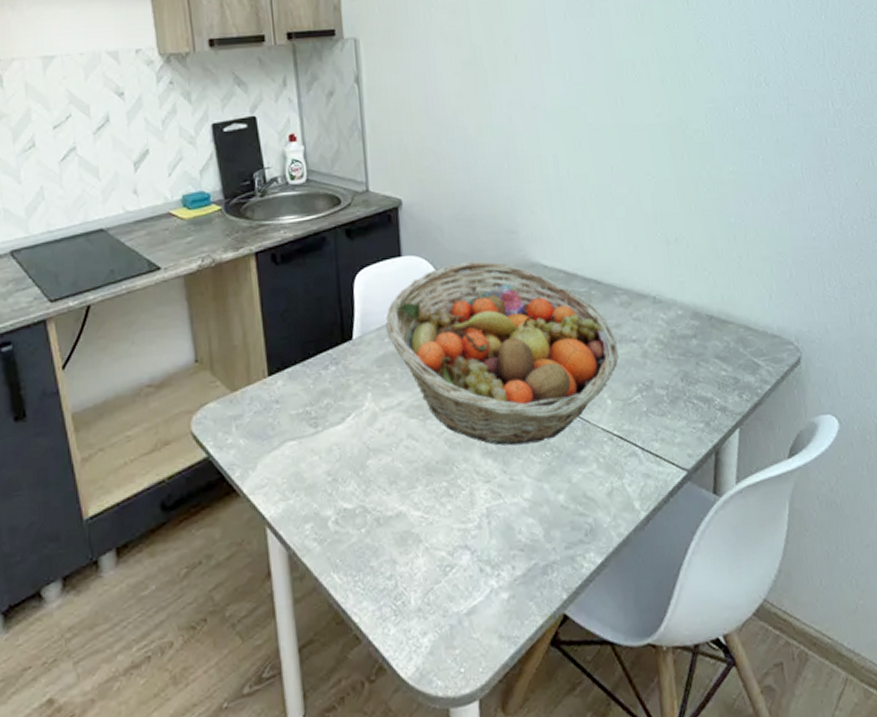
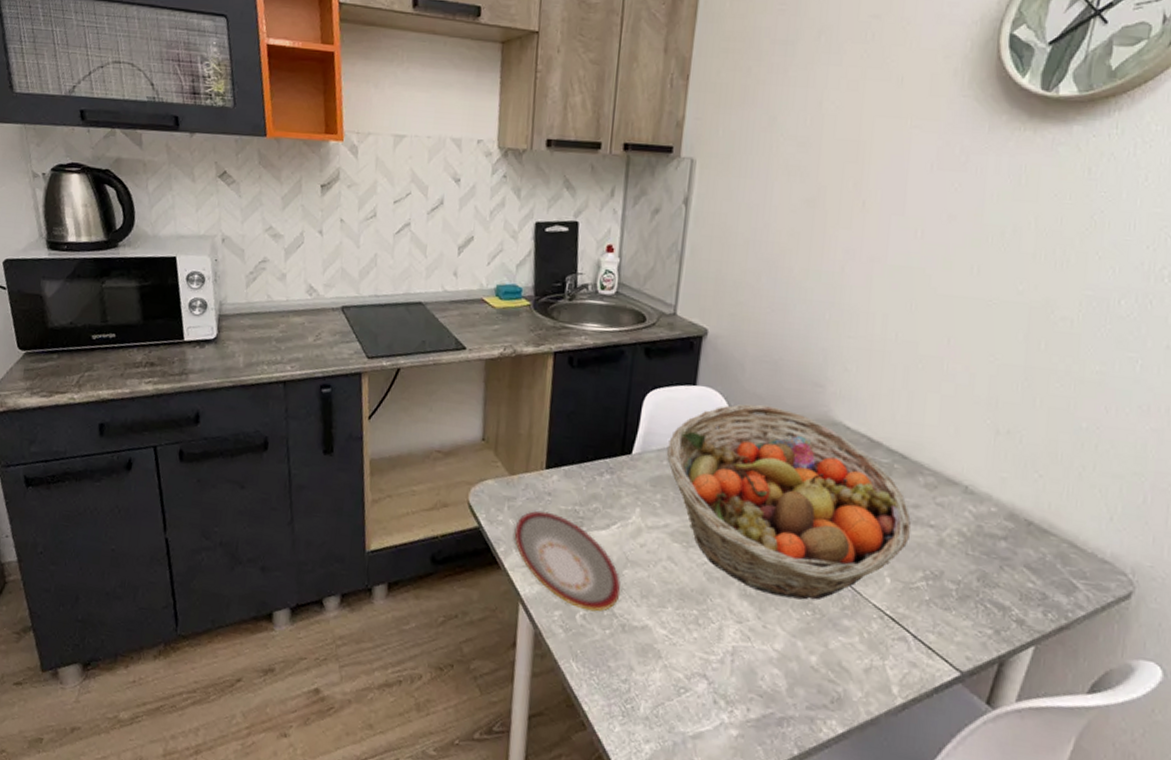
plate: none [247,420,369,515] -> present [514,510,621,612]

